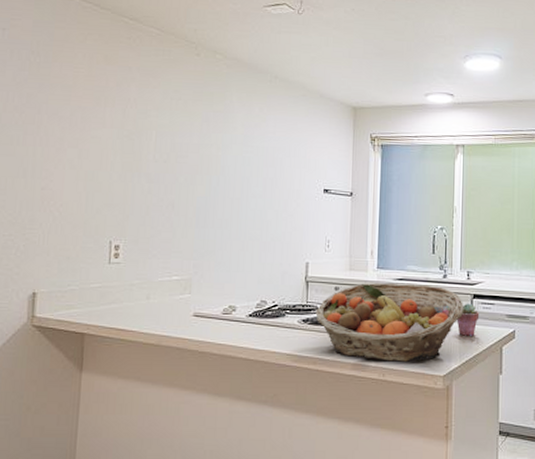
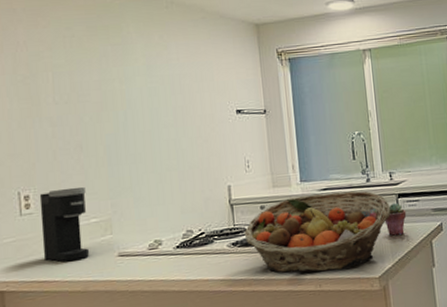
coffee maker: none [124,243,172,314] -> present [39,186,89,262]

